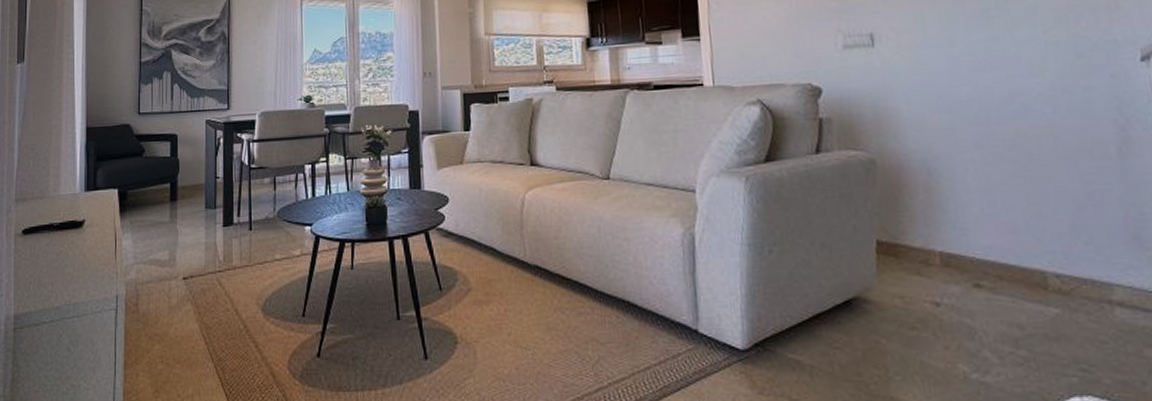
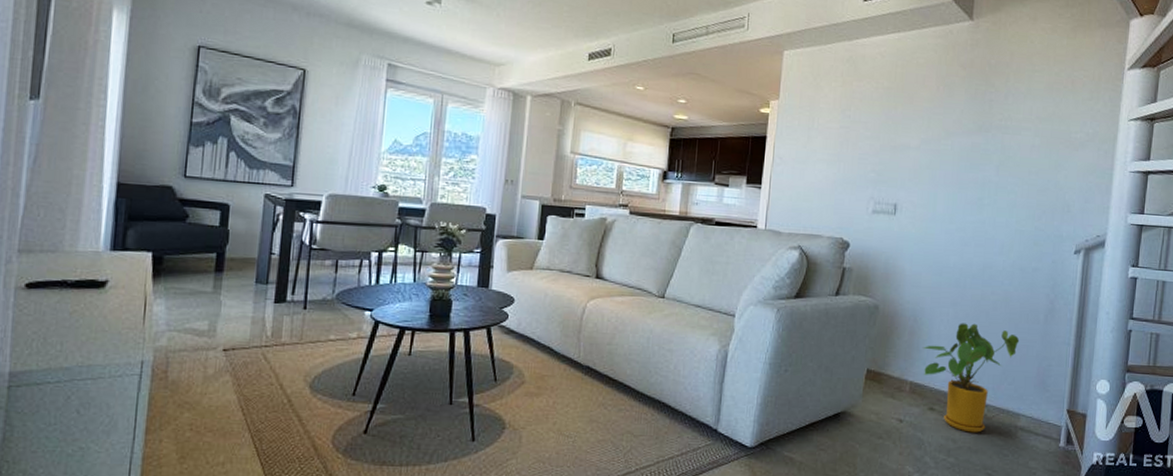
house plant: none [946,168,1087,314] -> present [922,323,1020,433]

